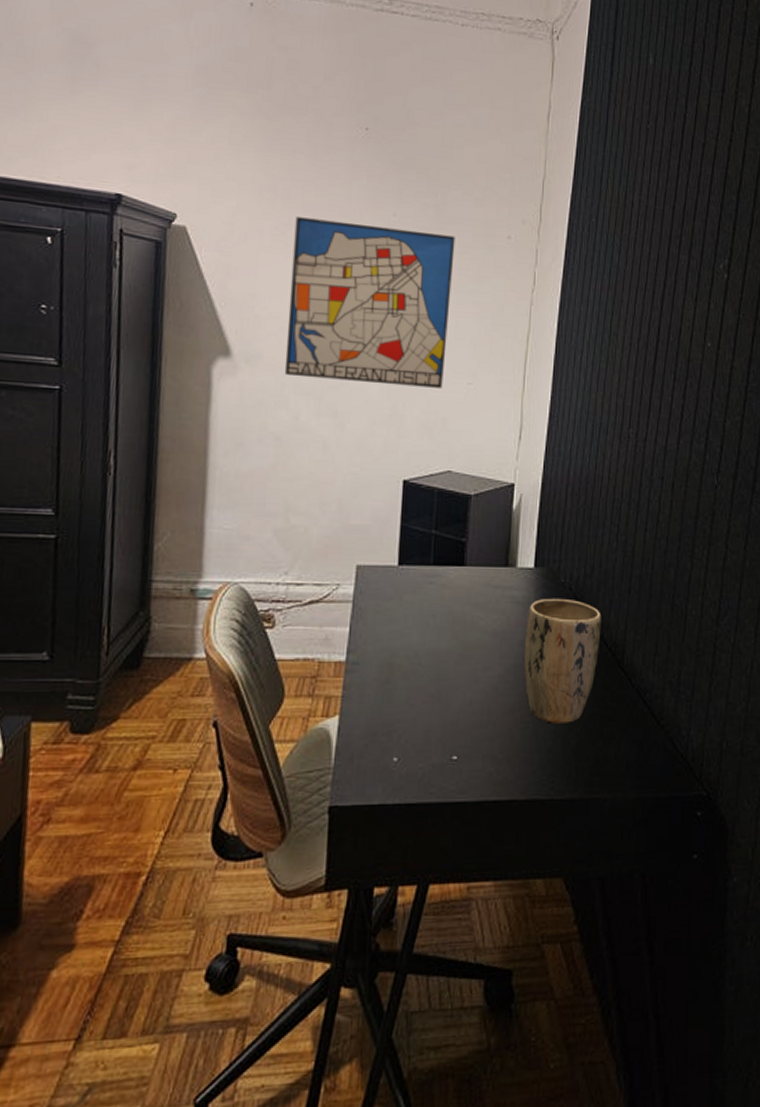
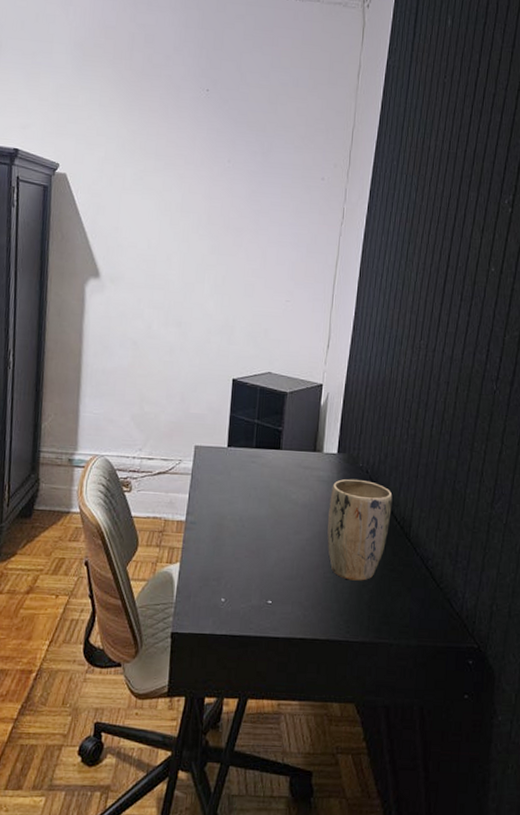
wall art: present [284,217,456,388] -> none [140,164,278,305]

